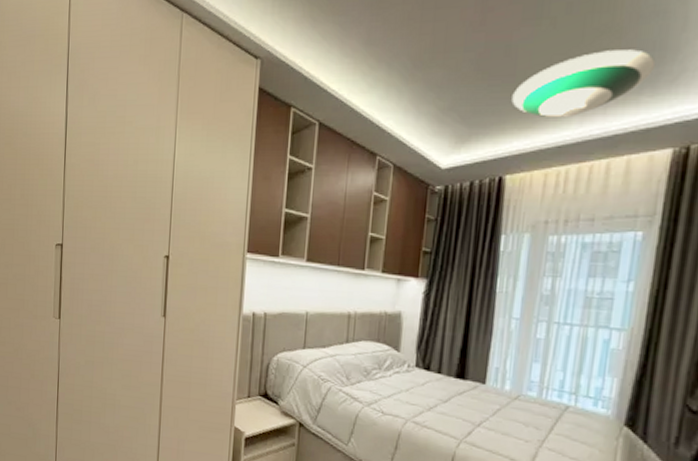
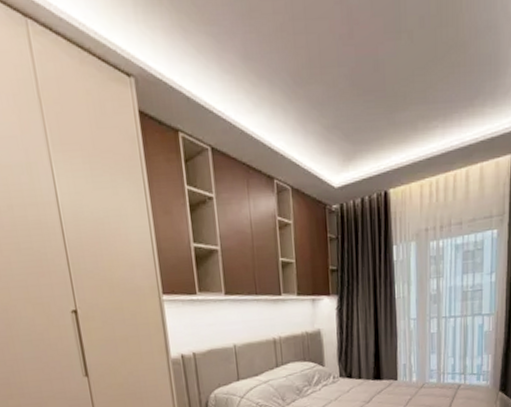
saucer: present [511,49,656,117] -> none [385,63,493,131]

